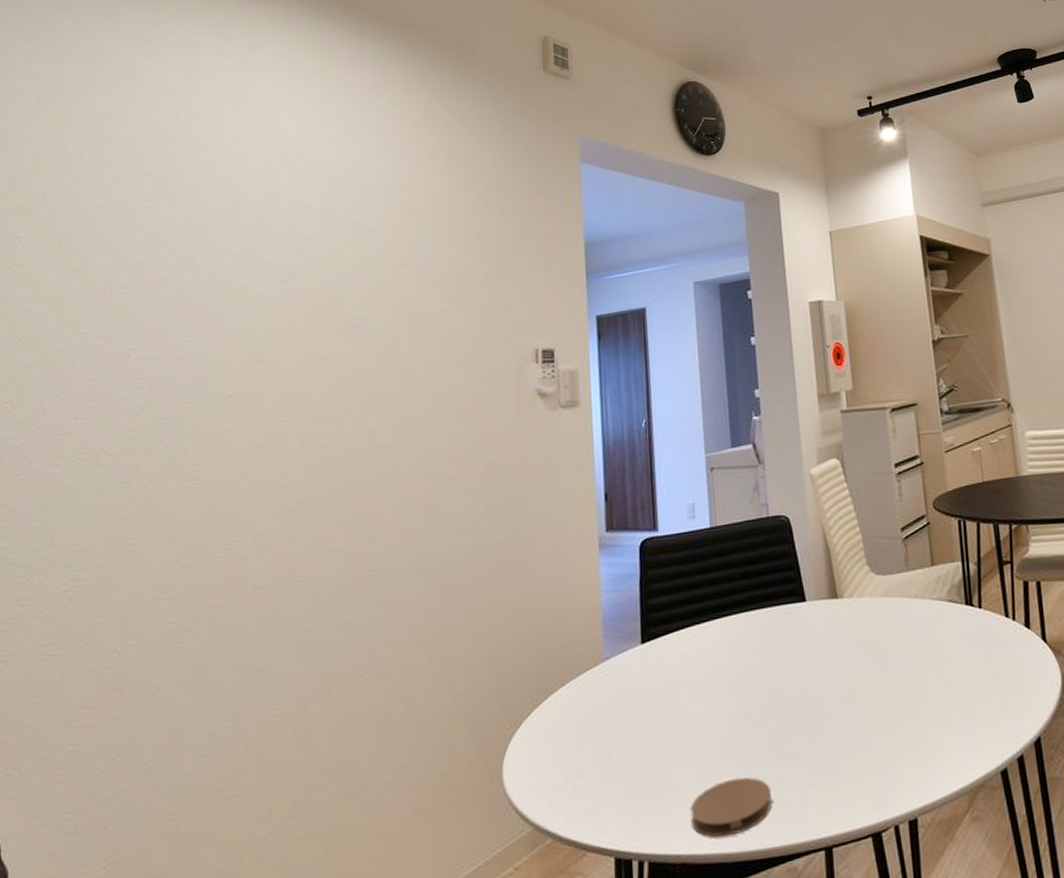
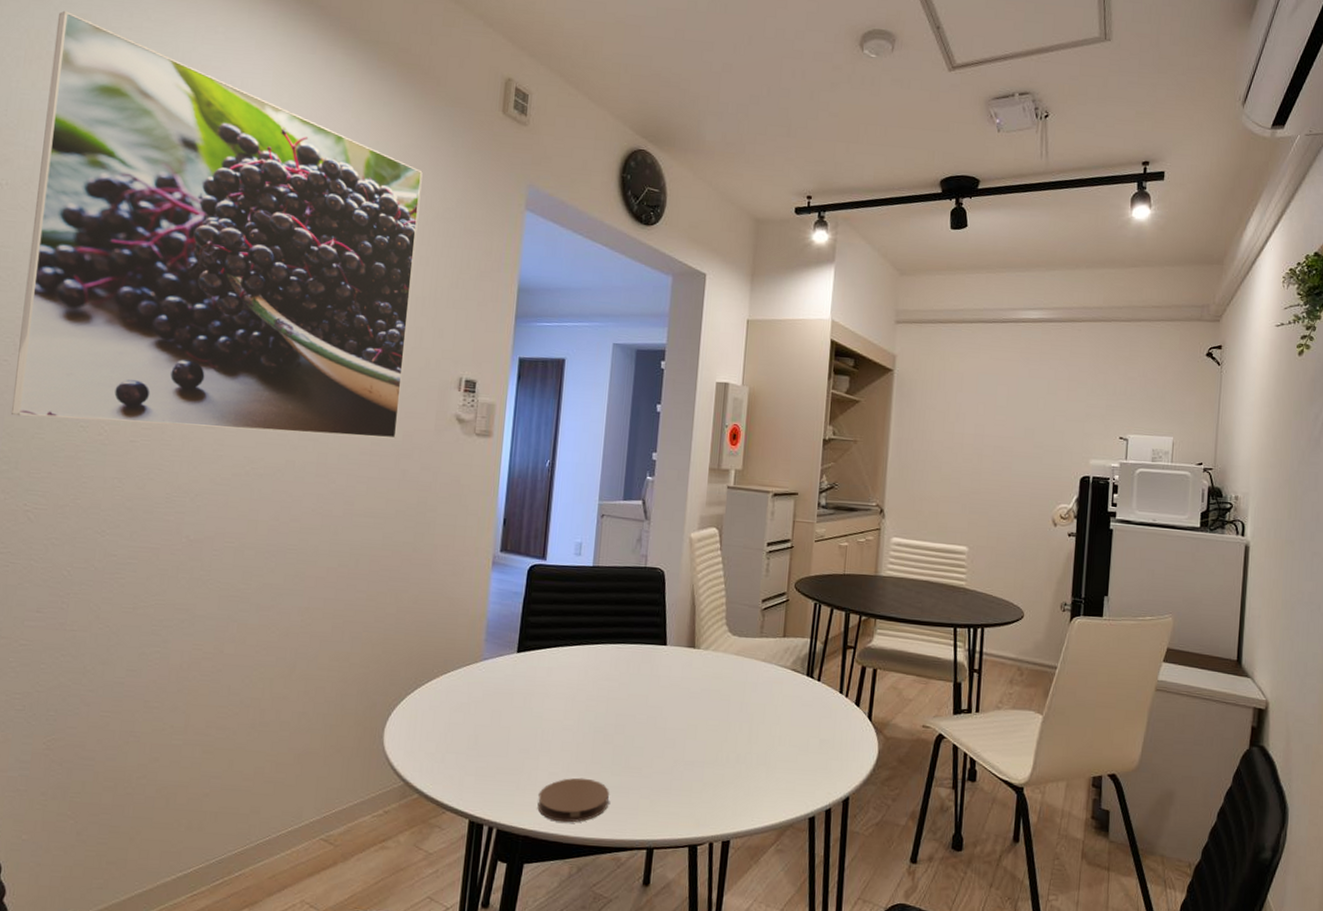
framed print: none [43,50,475,485] -> present [11,10,423,439]

